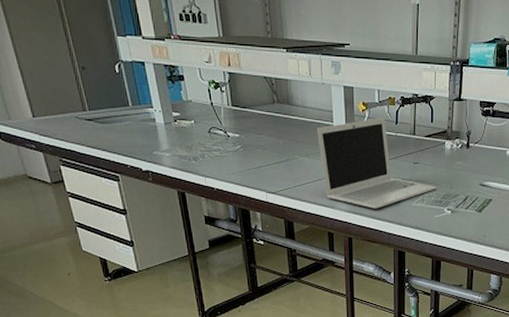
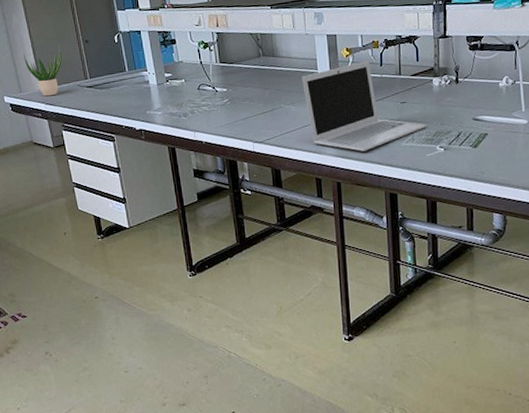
potted plant: none [10,69,56,126] -> present [24,45,62,97]

